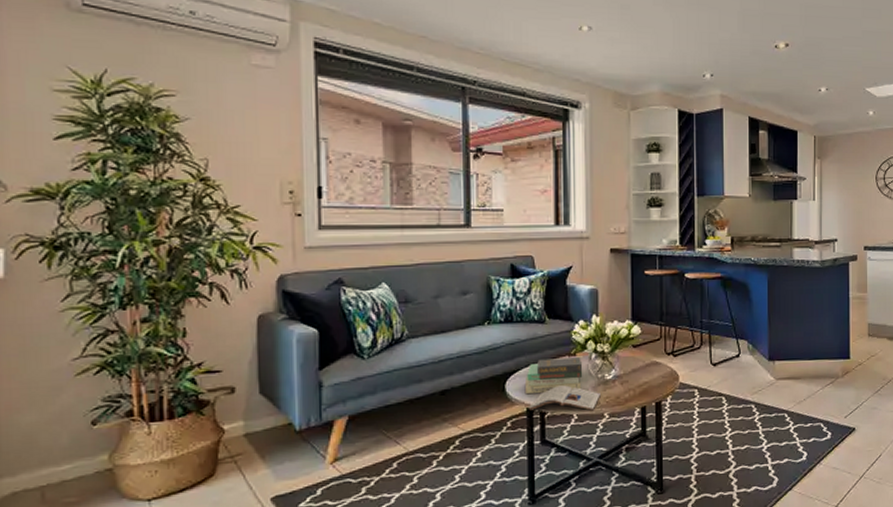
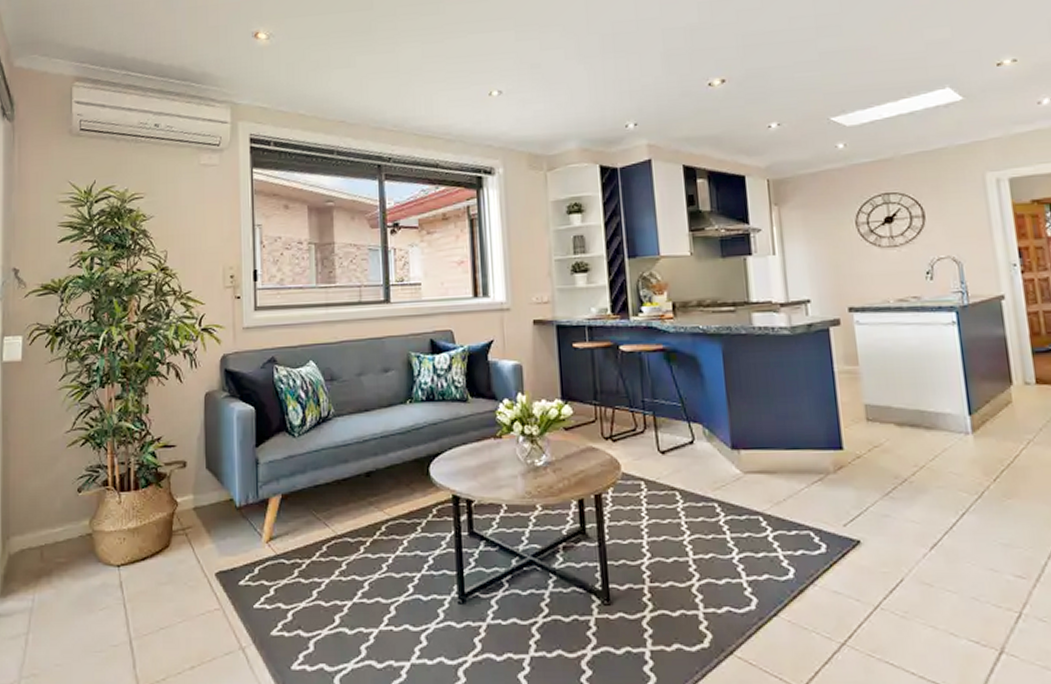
books: present [524,357,583,395] -> none [449,440,511,480]
magazine: present [529,385,600,411] -> none [455,471,531,501]

